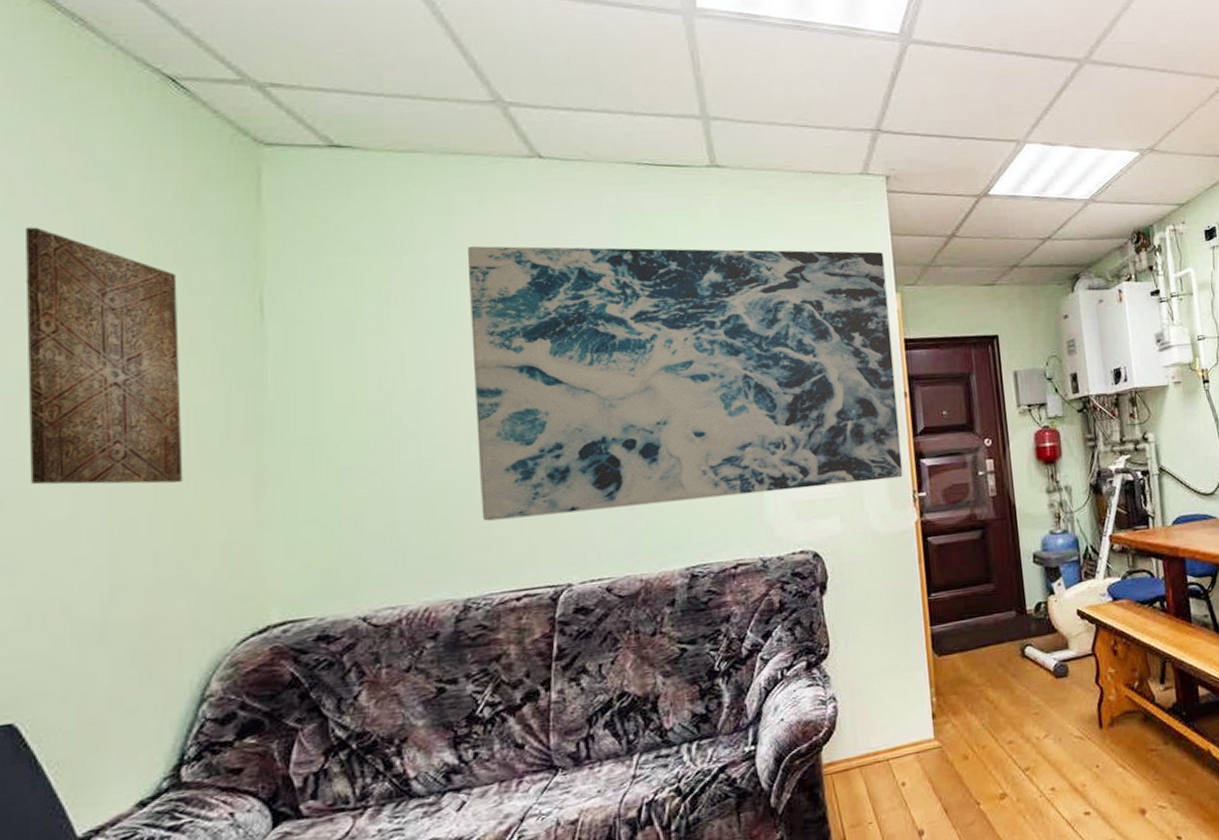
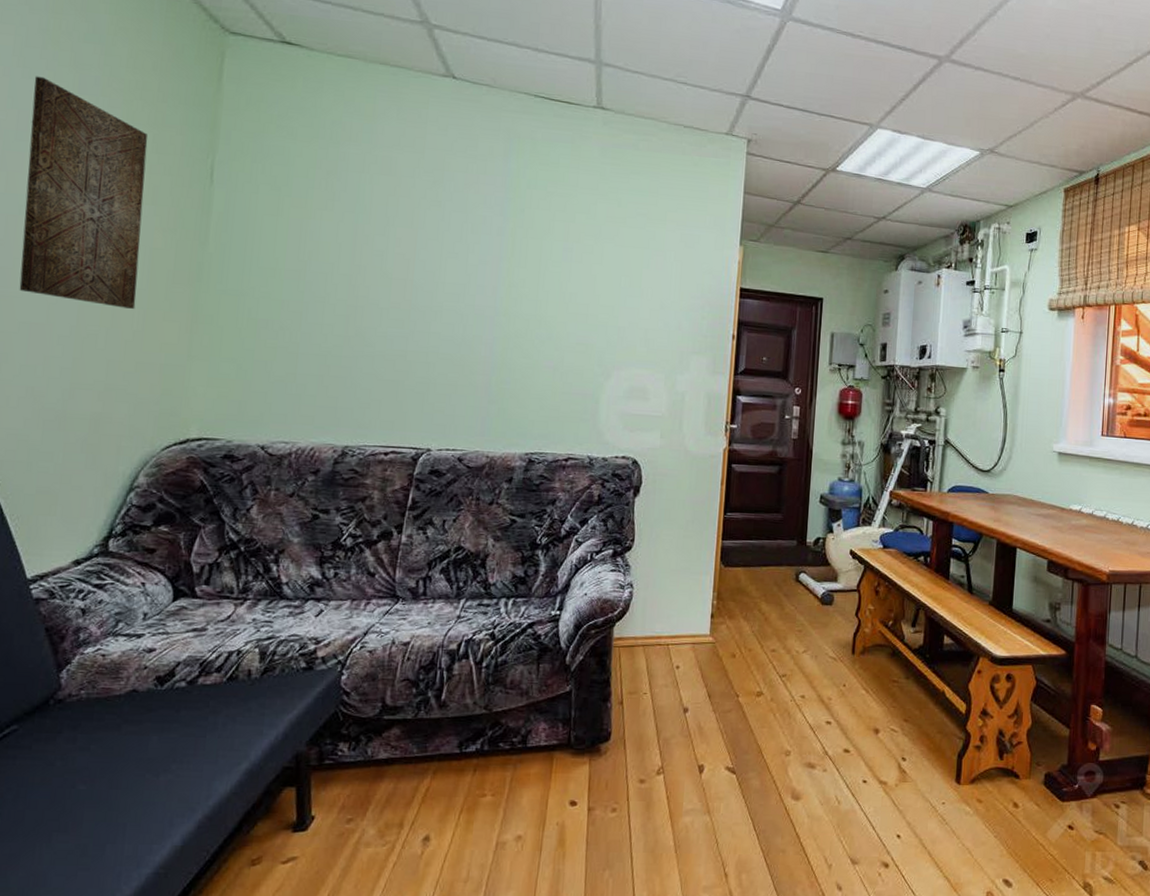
wall art: present [468,246,903,521] -> none [366,147,734,409]

